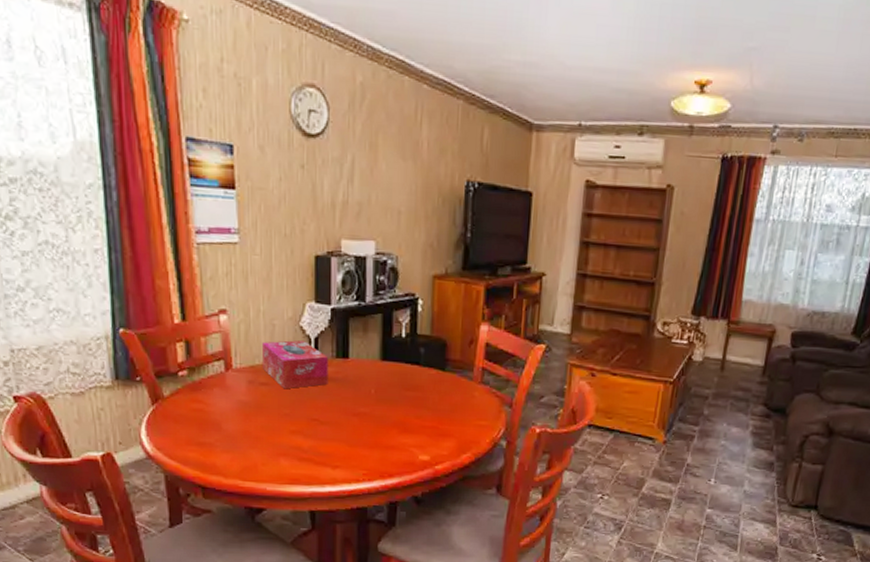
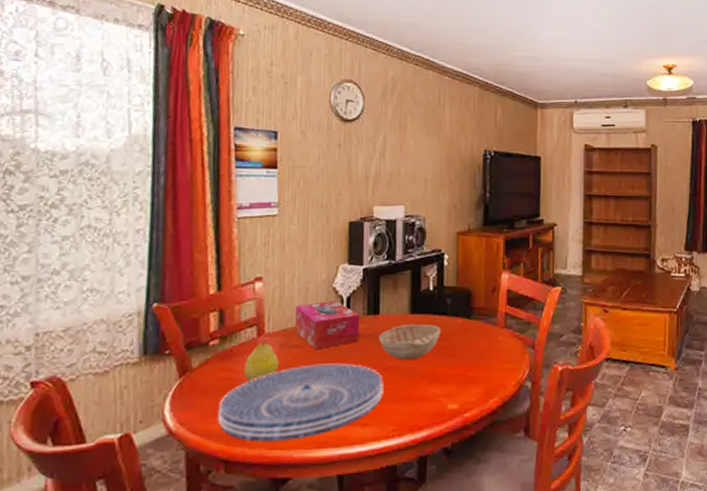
placemat: none [191,403,353,475] -> present [217,363,383,443]
fruit: none [214,374,249,415] -> present [243,339,279,382]
decorative bowl: none [348,370,413,408] -> present [379,323,441,360]

